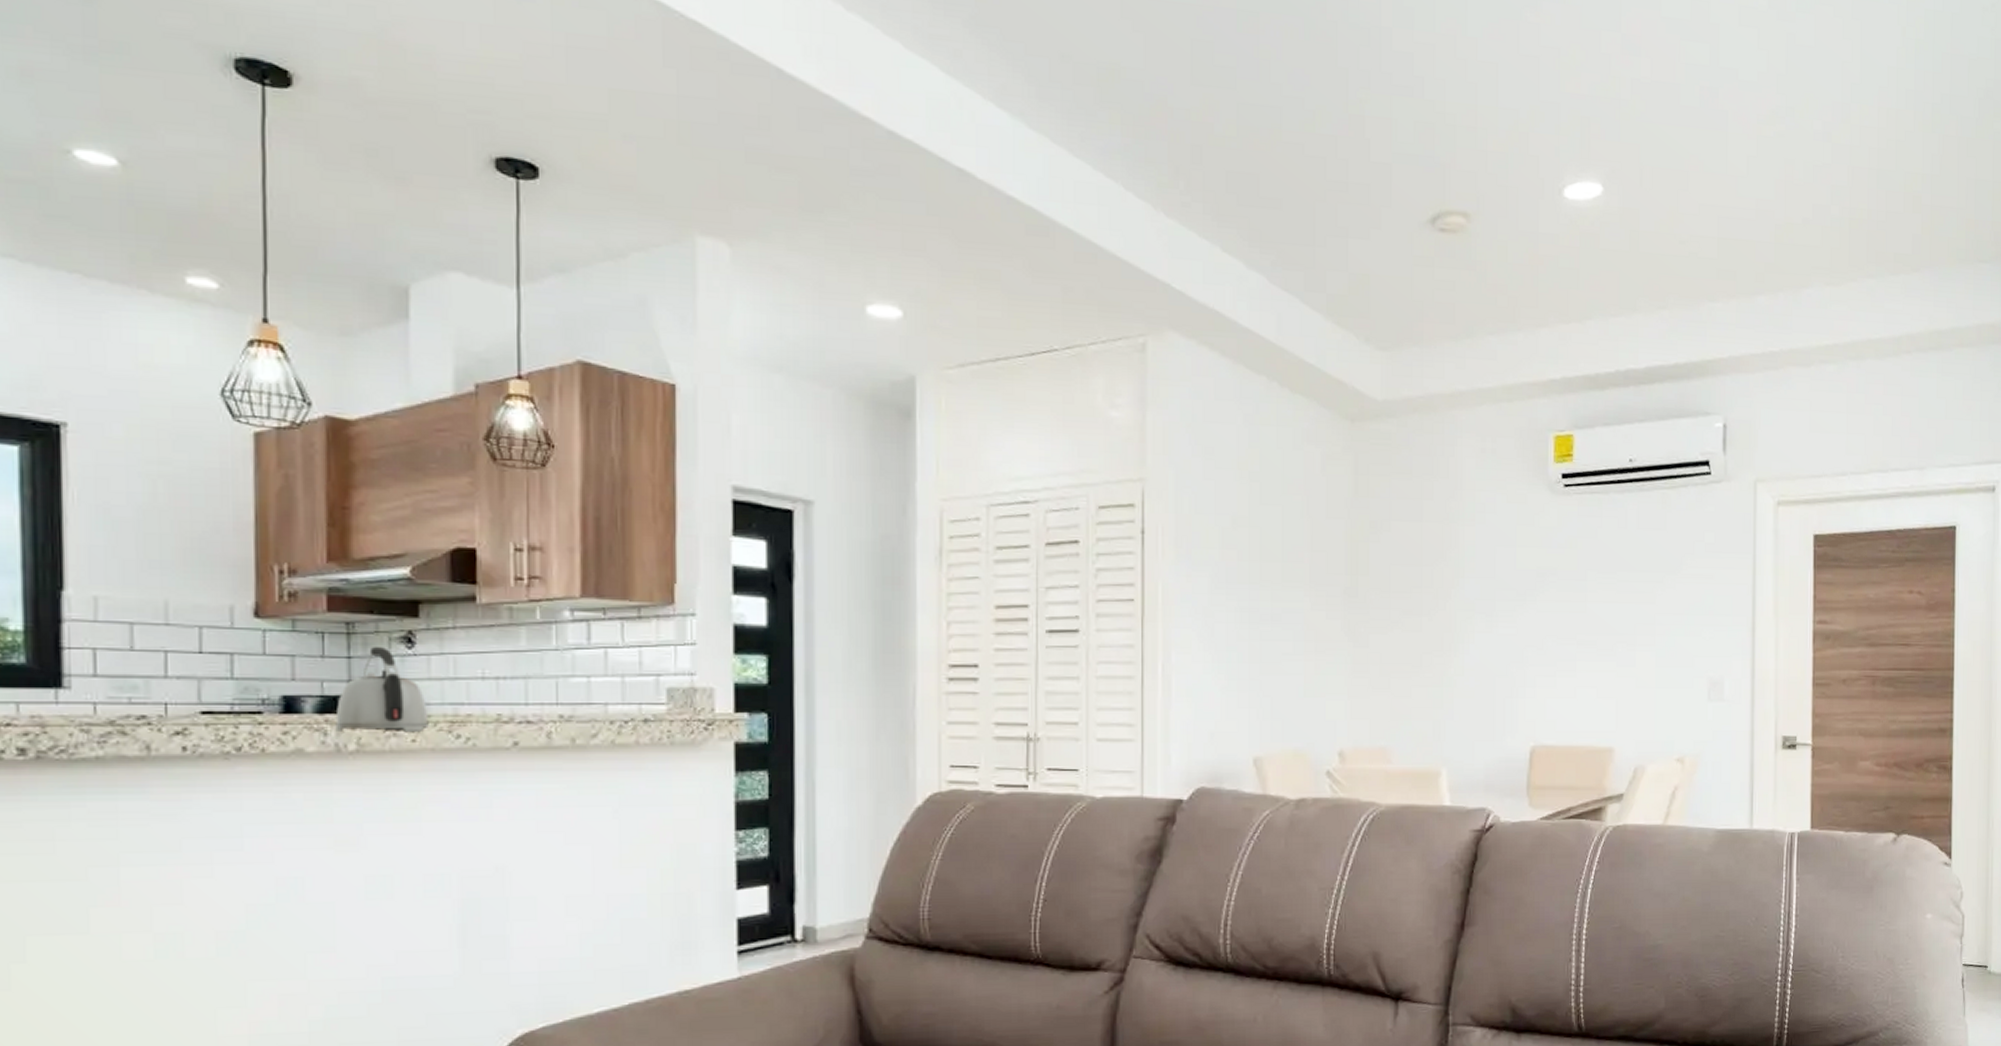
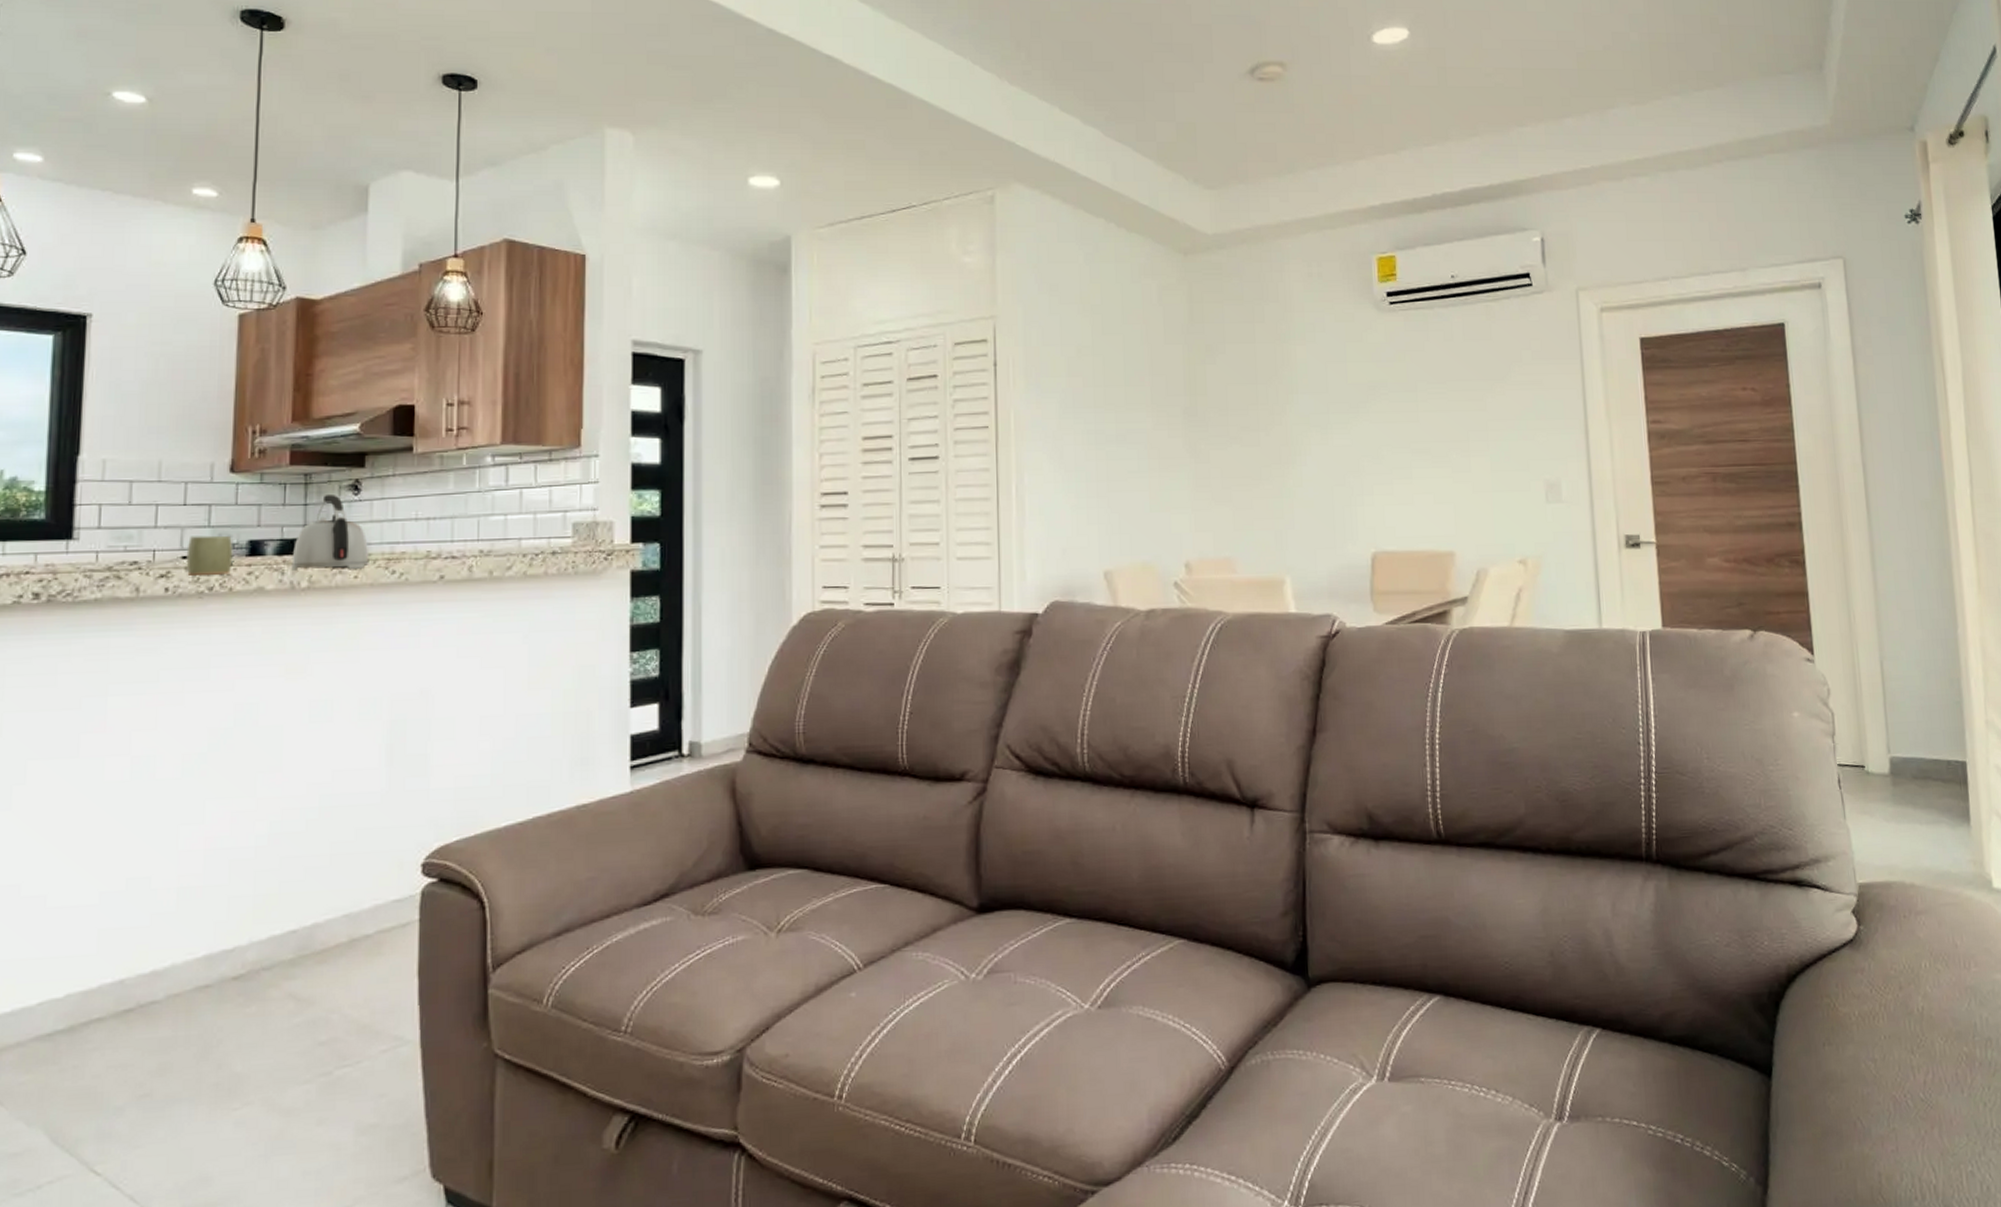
mug: none [206,689,264,733] -> present [186,535,233,575]

